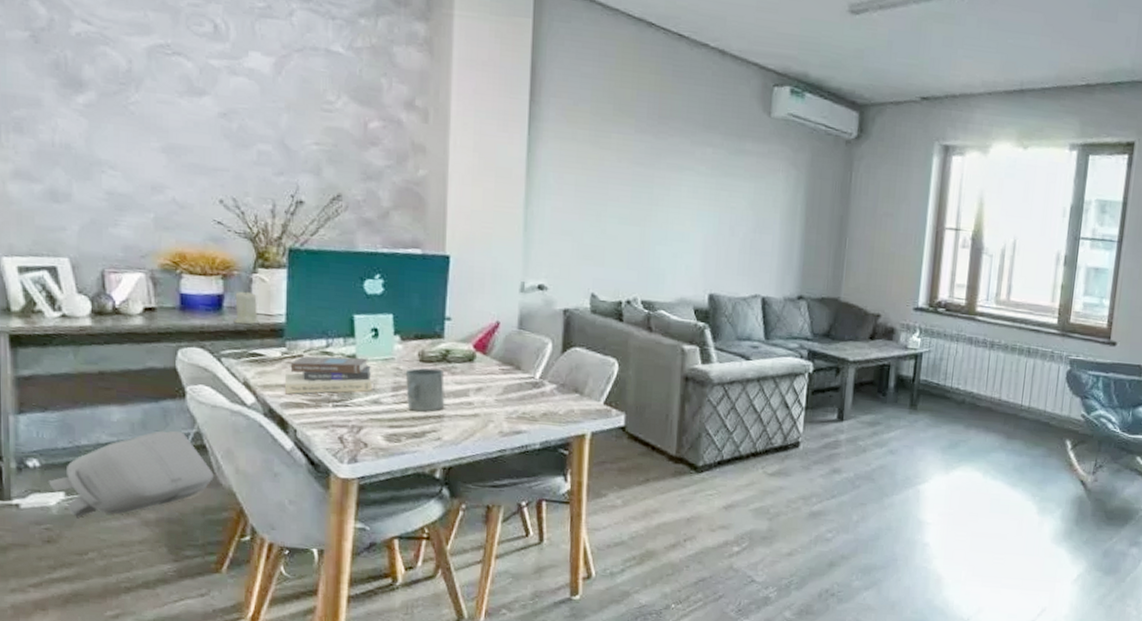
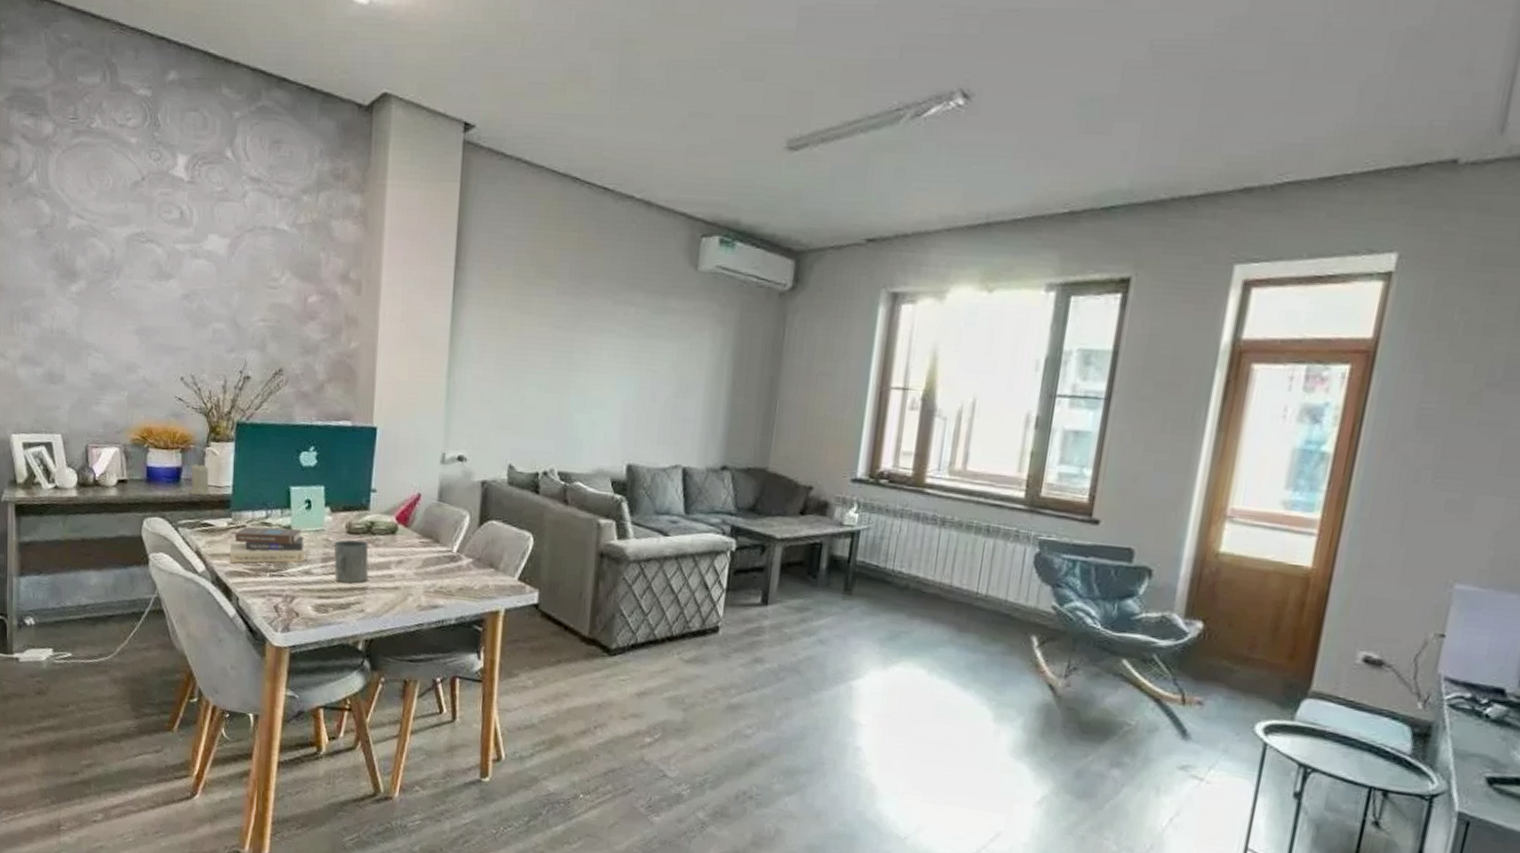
backpack: present [48,430,214,517] -> none [40,594,169,672]

